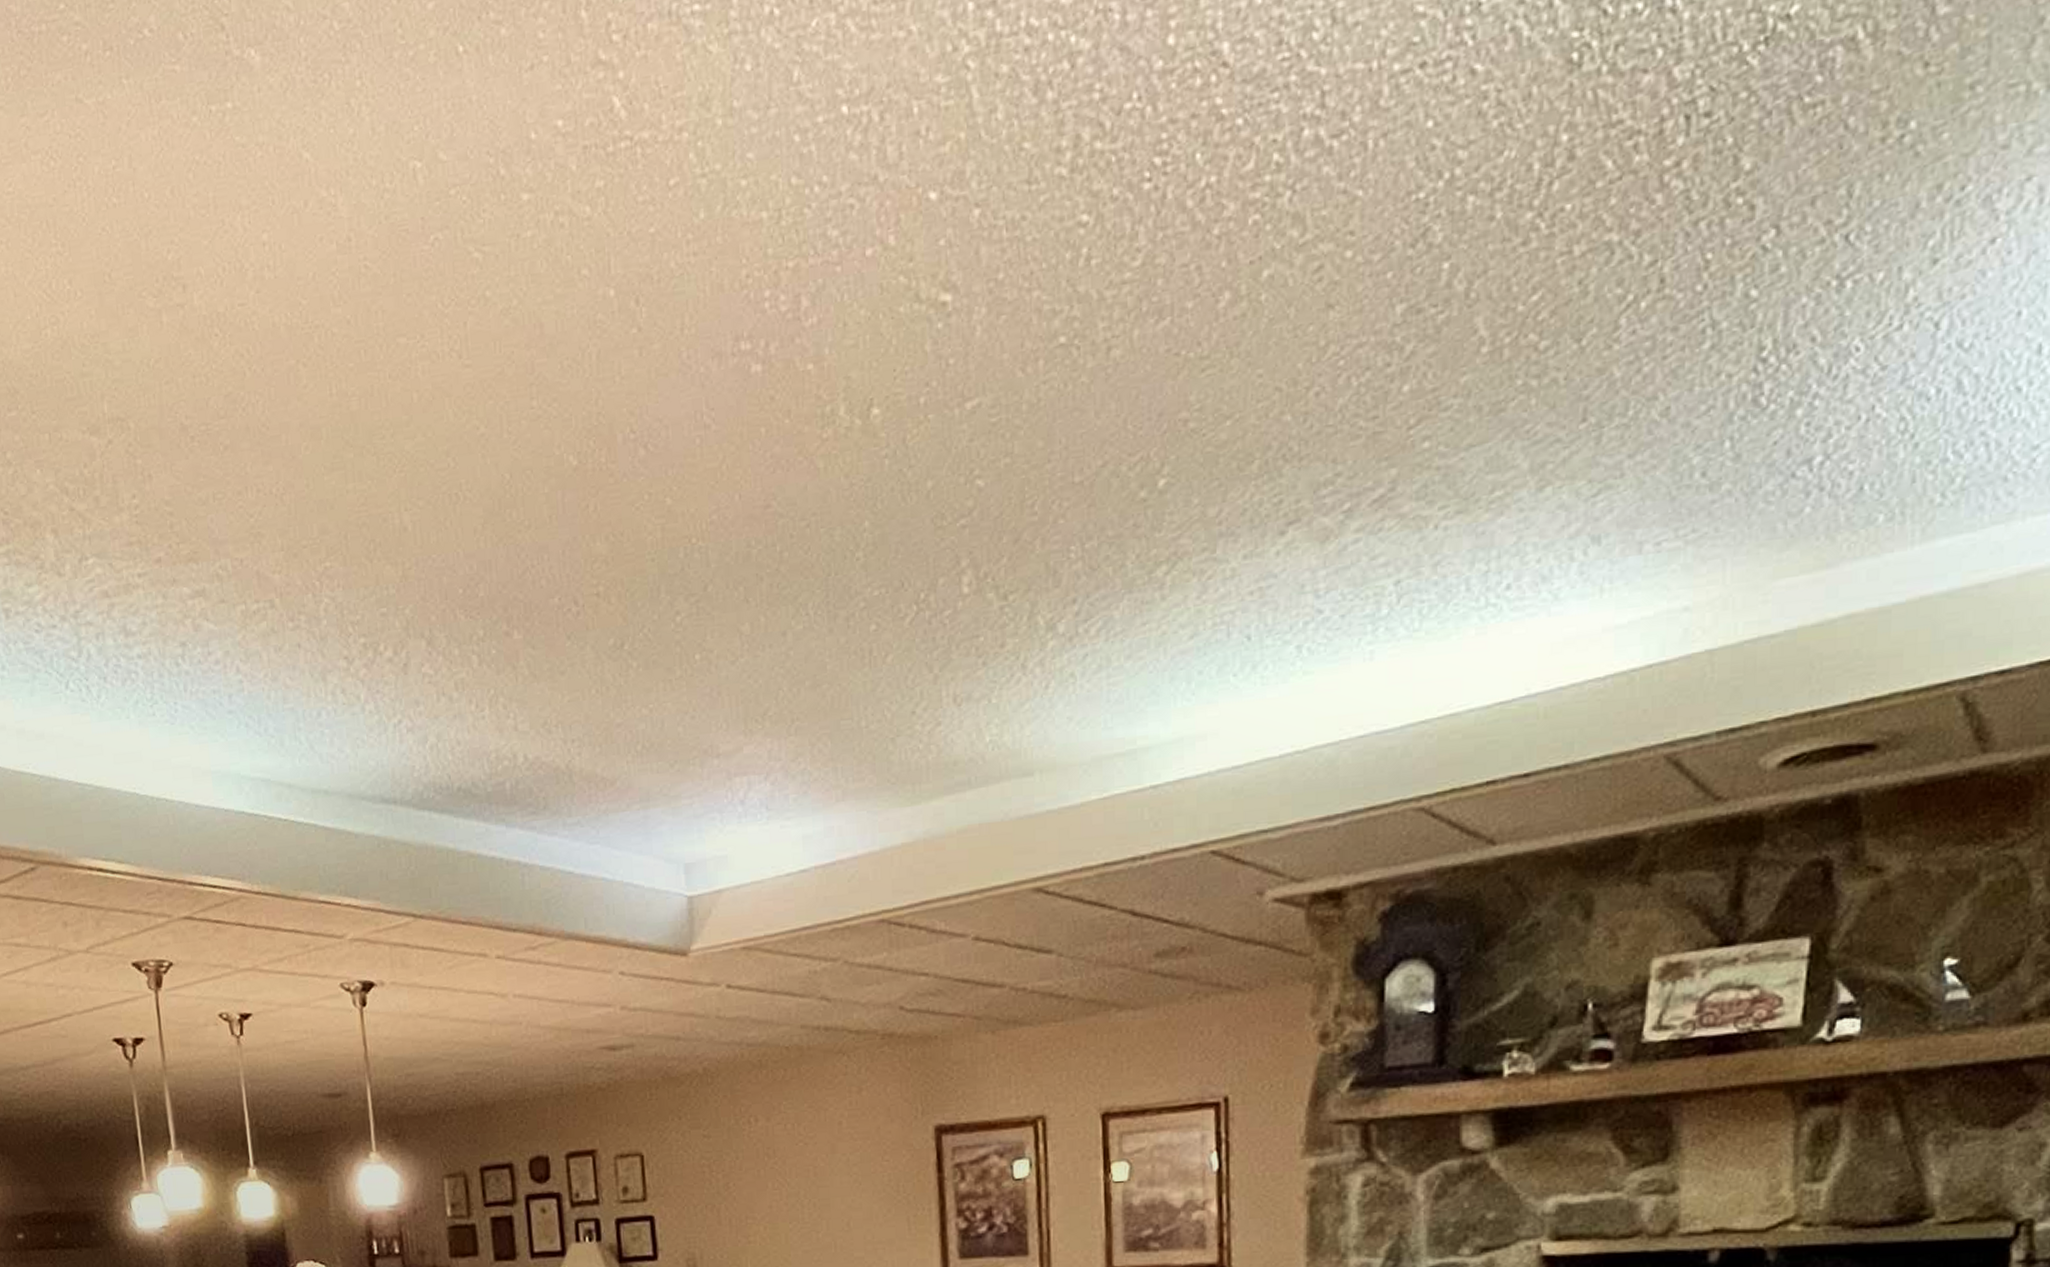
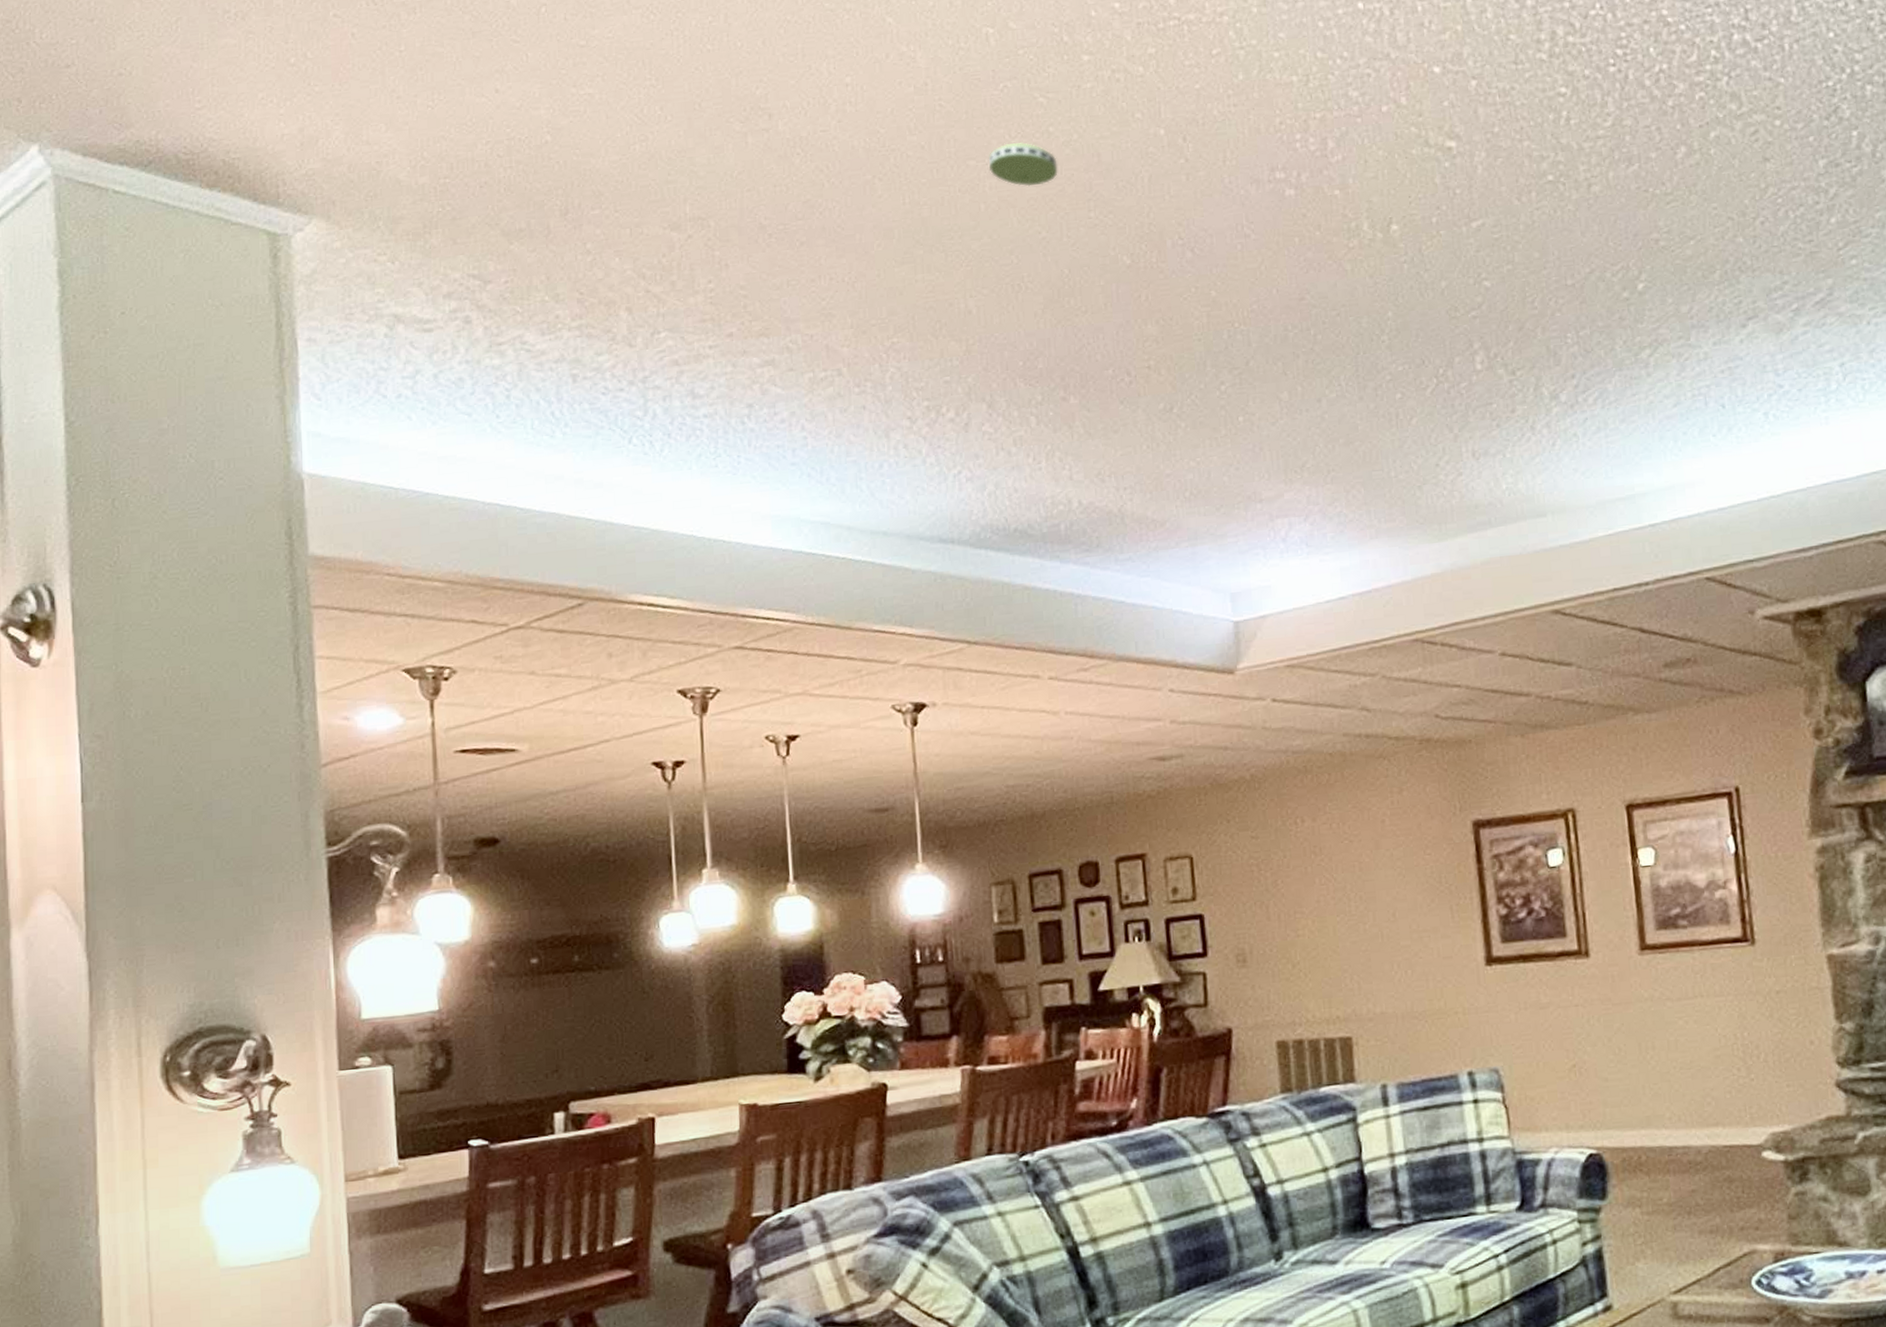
smoke detector: none [419,312,496,369] -> present [988,142,1058,187]

